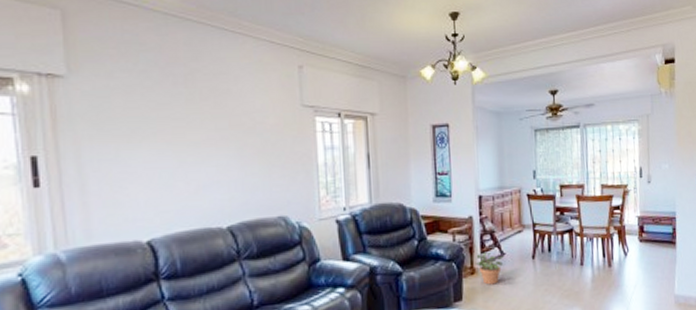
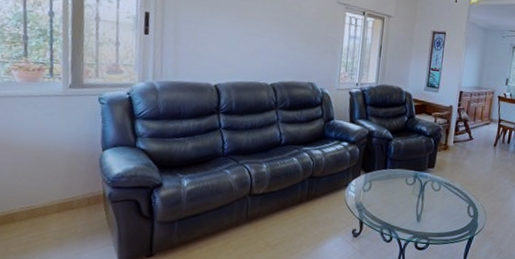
potted plant: present [475,253,506,285] -> none [449,135,472,161]

